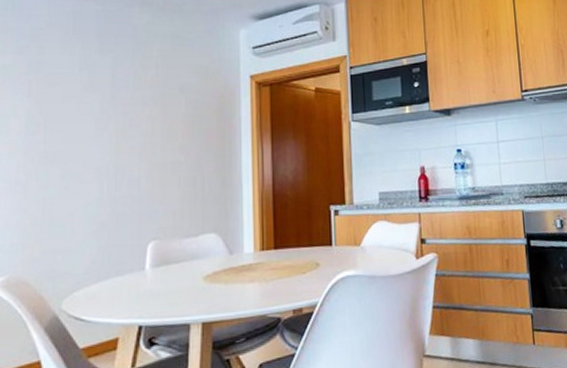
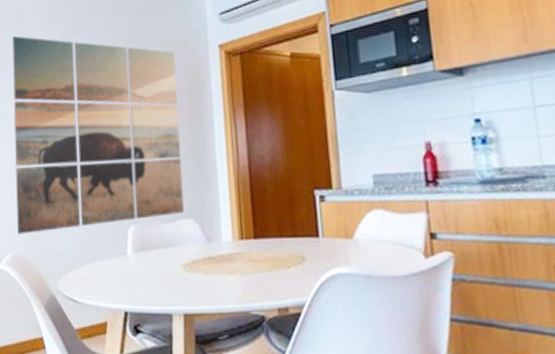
wall art: none [15,47,207,255] -> present [11,35,184,234]

